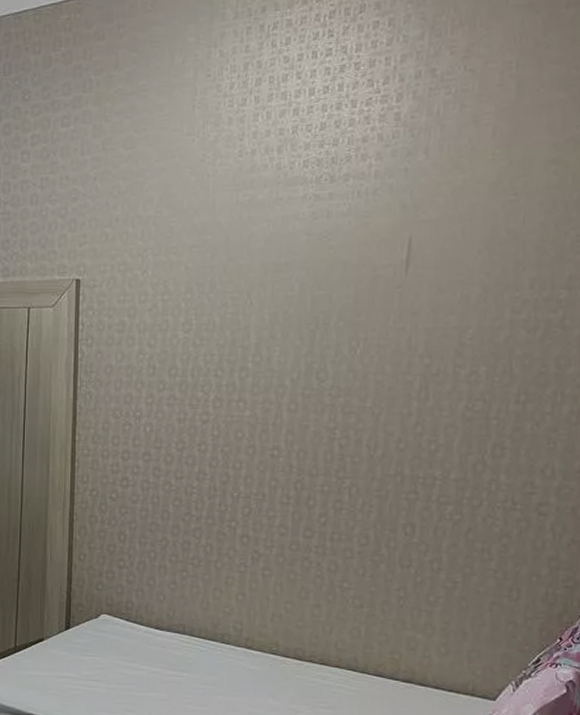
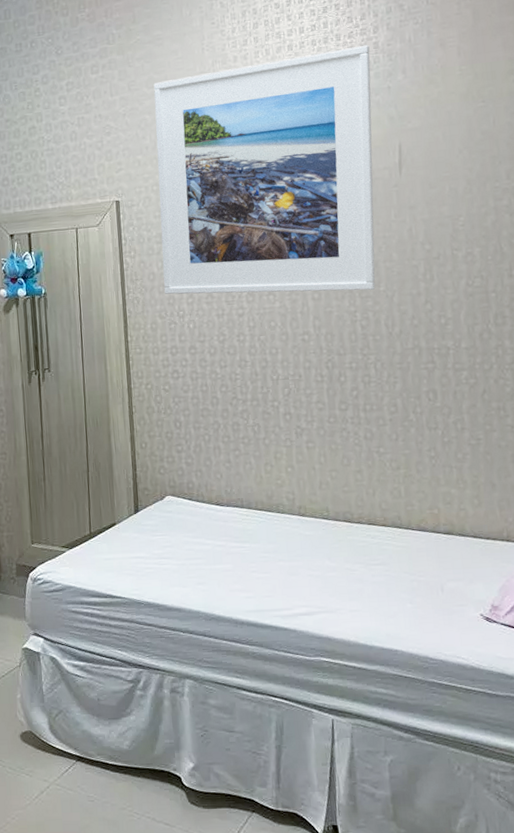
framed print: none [121,115,389,405] -> present [153,44,376,295]

